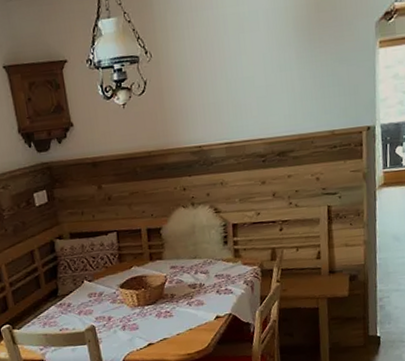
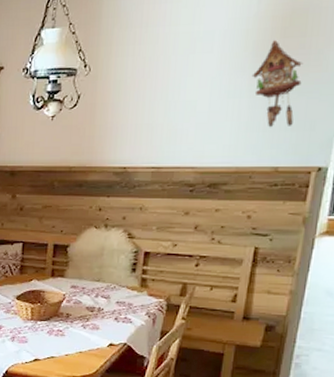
cuckoo clock: none [297,15,340,96] -> present [251,40,304,128]

